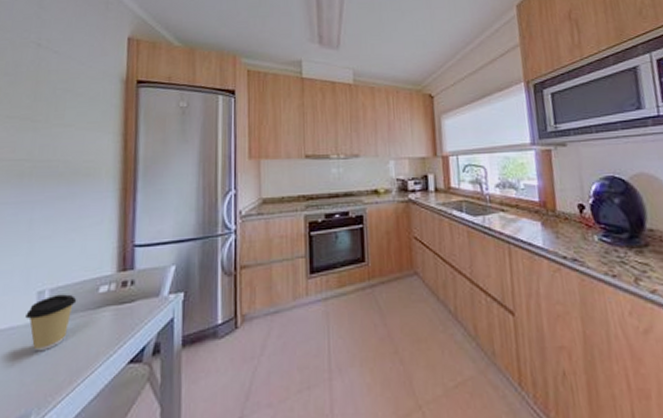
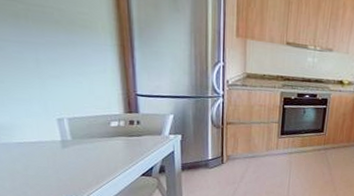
coffee cup: present [25,294,77,352] -> none [51,123,93,161]

